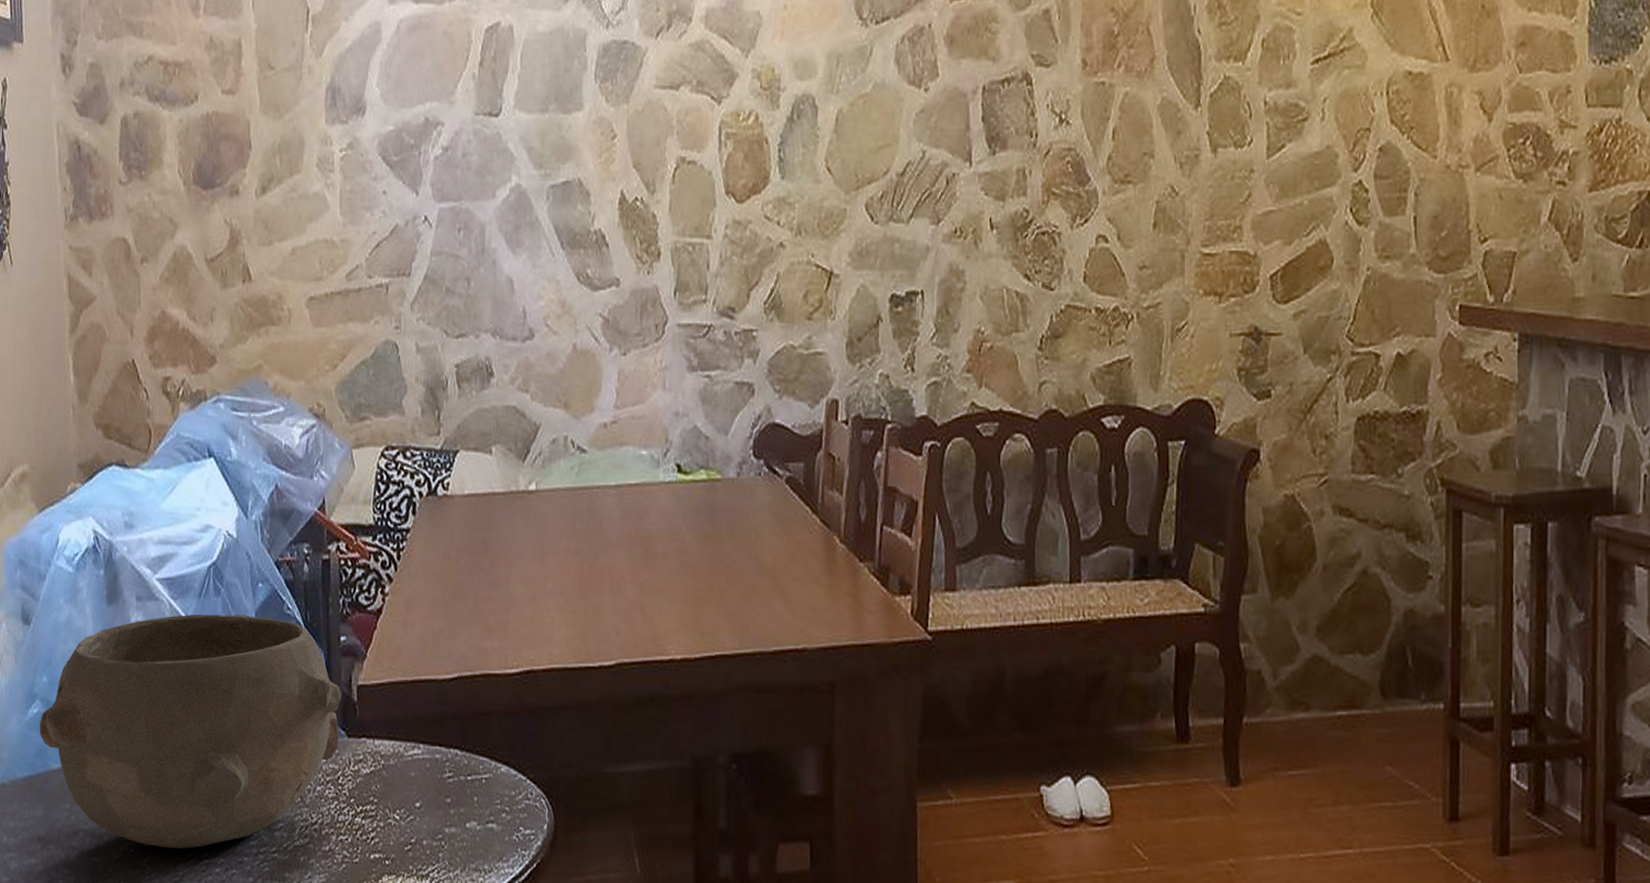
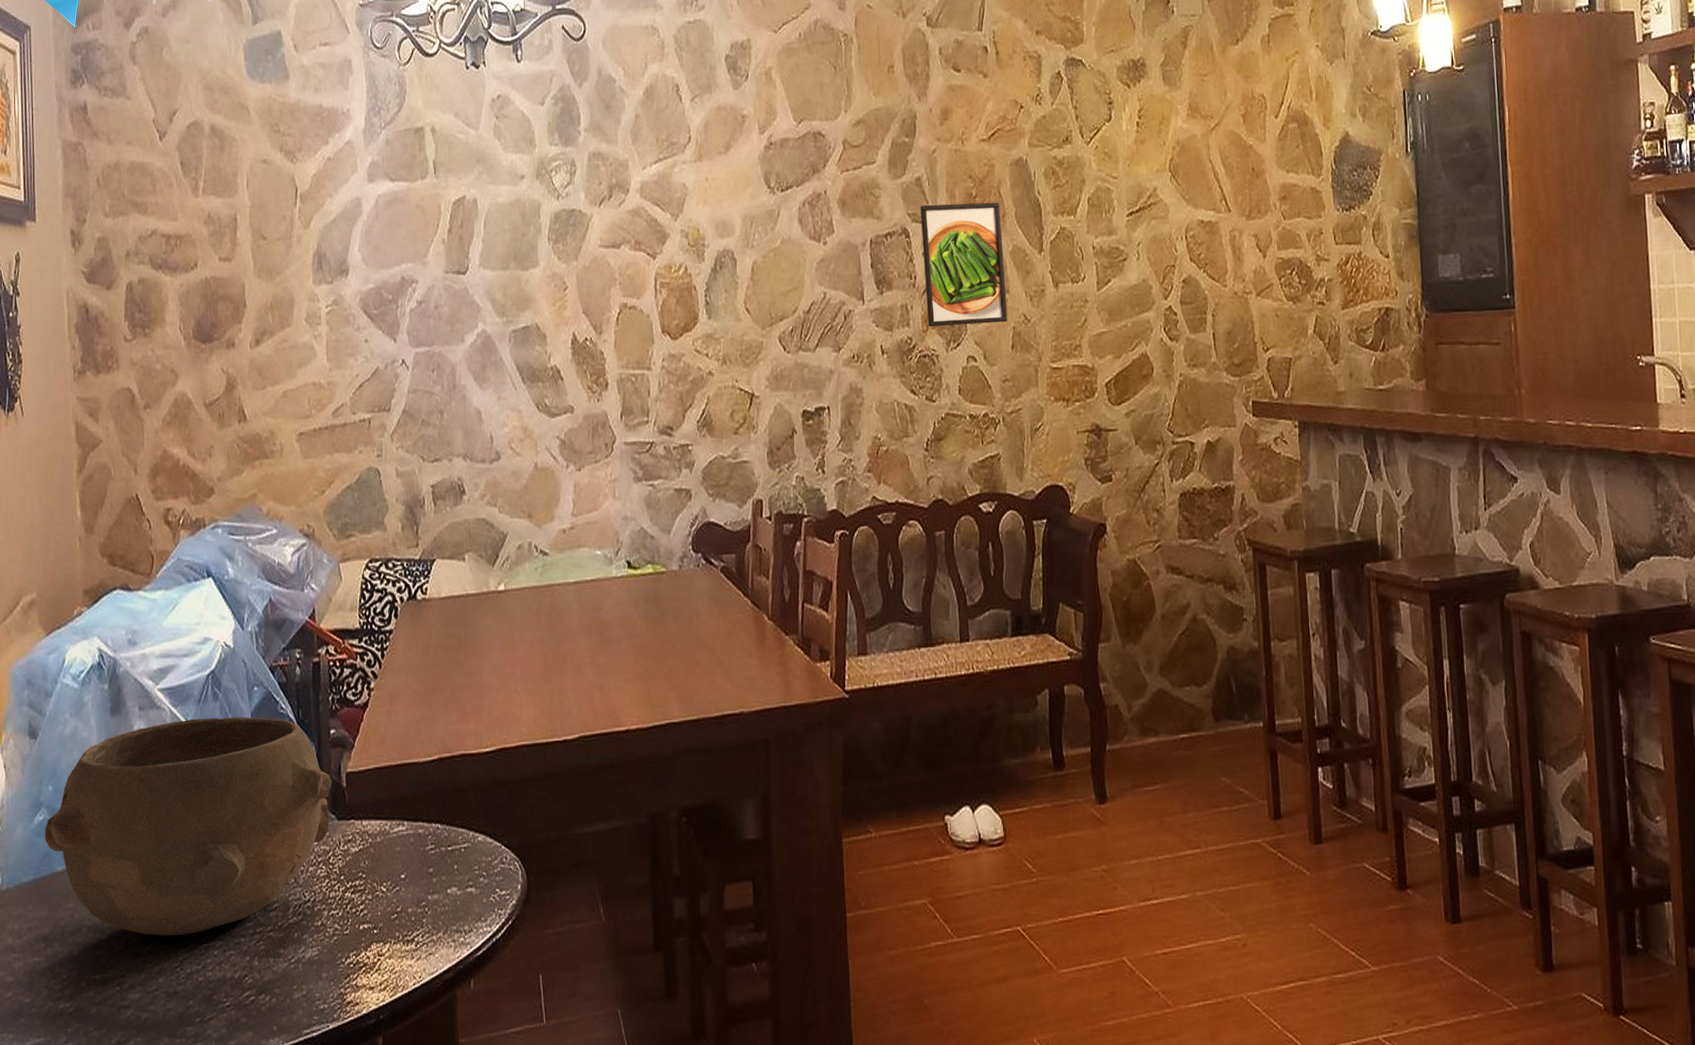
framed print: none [1046,42,1151,198] -> present [920,202,1008,327]

